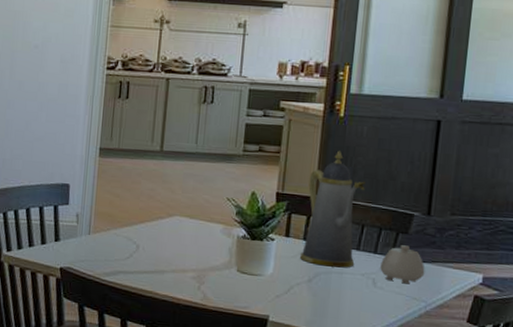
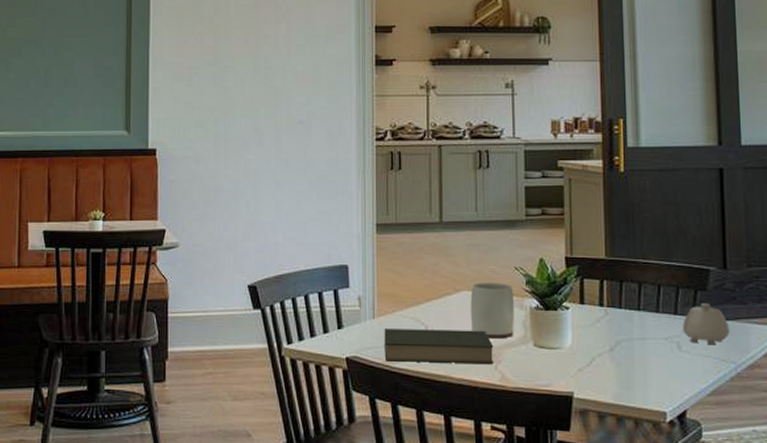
book: none [96,244,199,284] -> present [384,329,494,364]
mug: none [179,209,224,262] -> present [470,282,515,339]
coffee pot: present [299,150,366,268] -> none [597,207,656,333]

